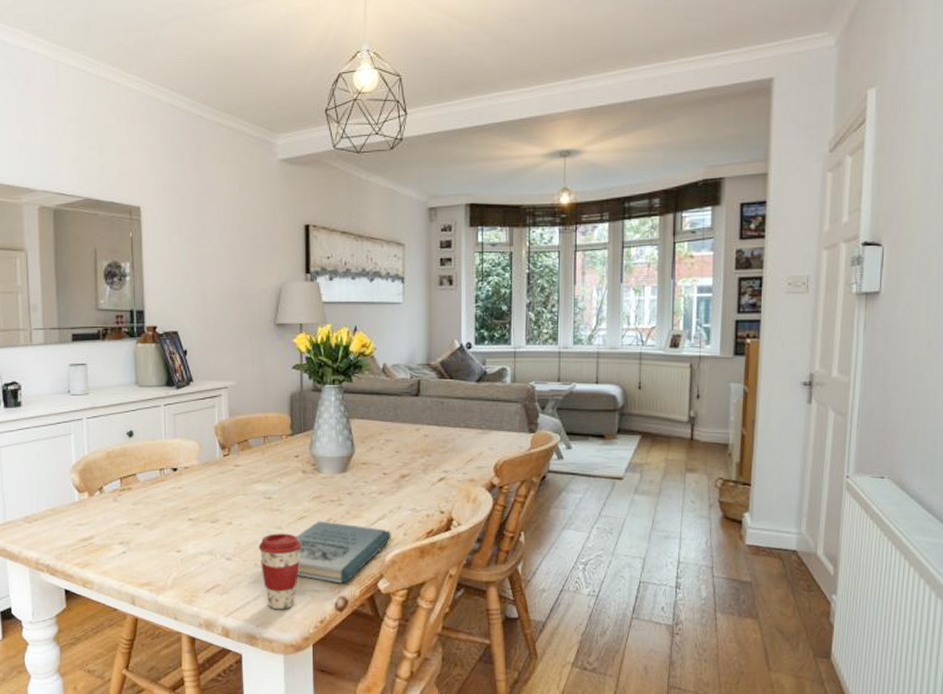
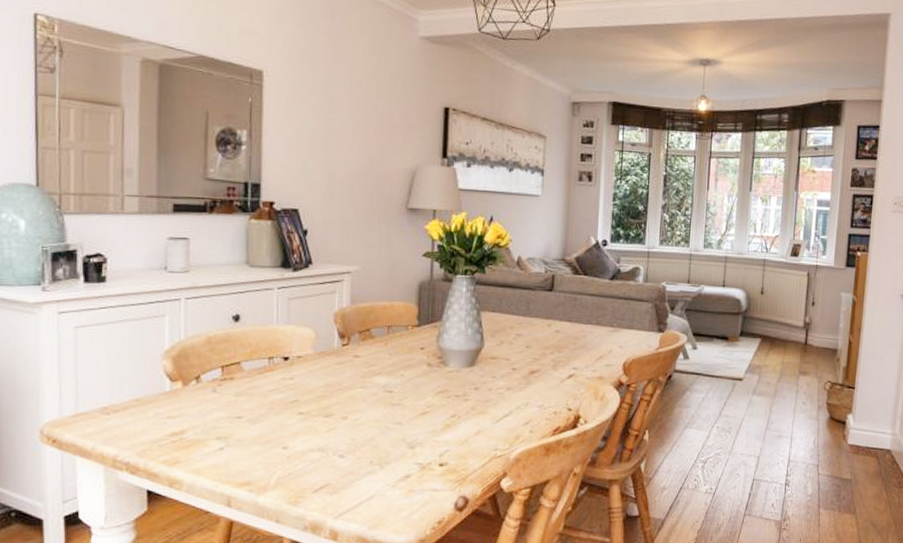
coffee cup: present [258,533,302,610] -> none [375,429,423,511]
book: present [296,521,391,584] -> none [416,417,517,482]

